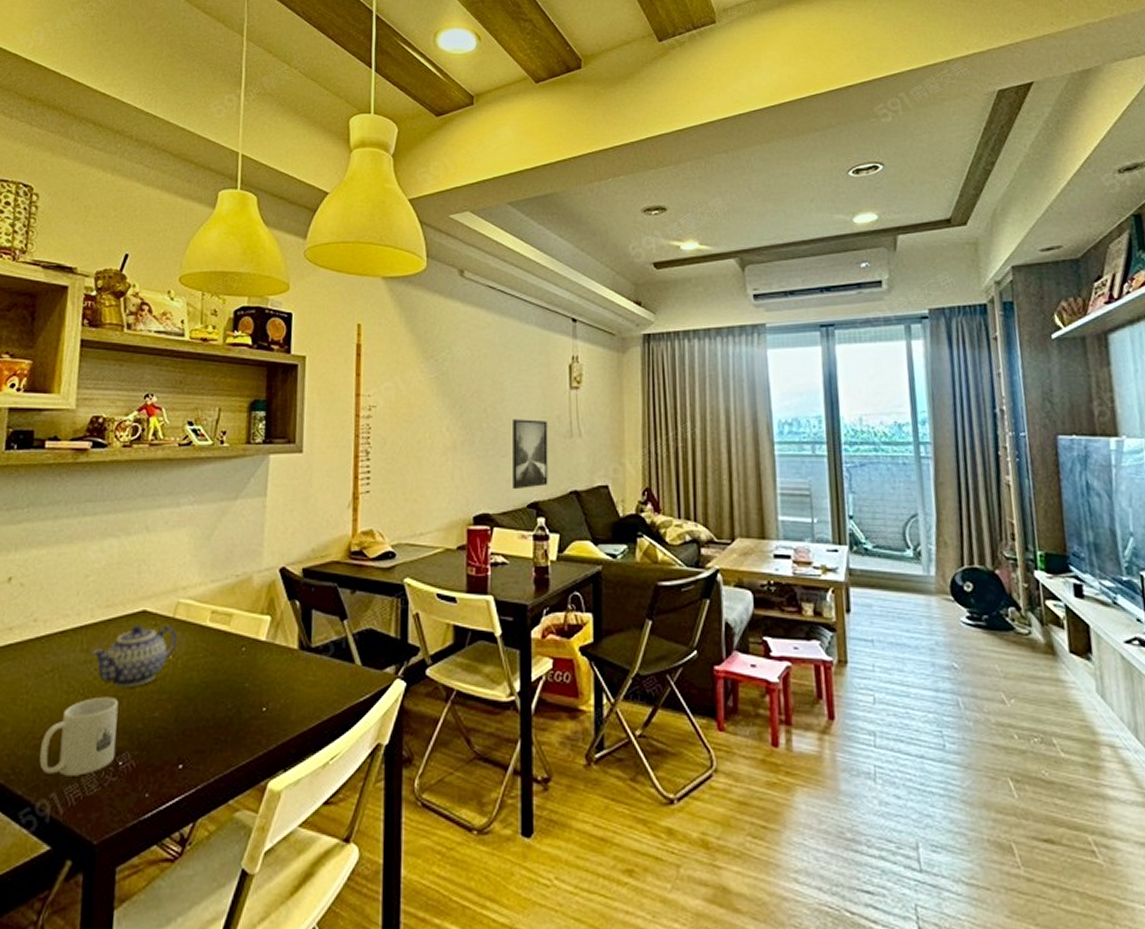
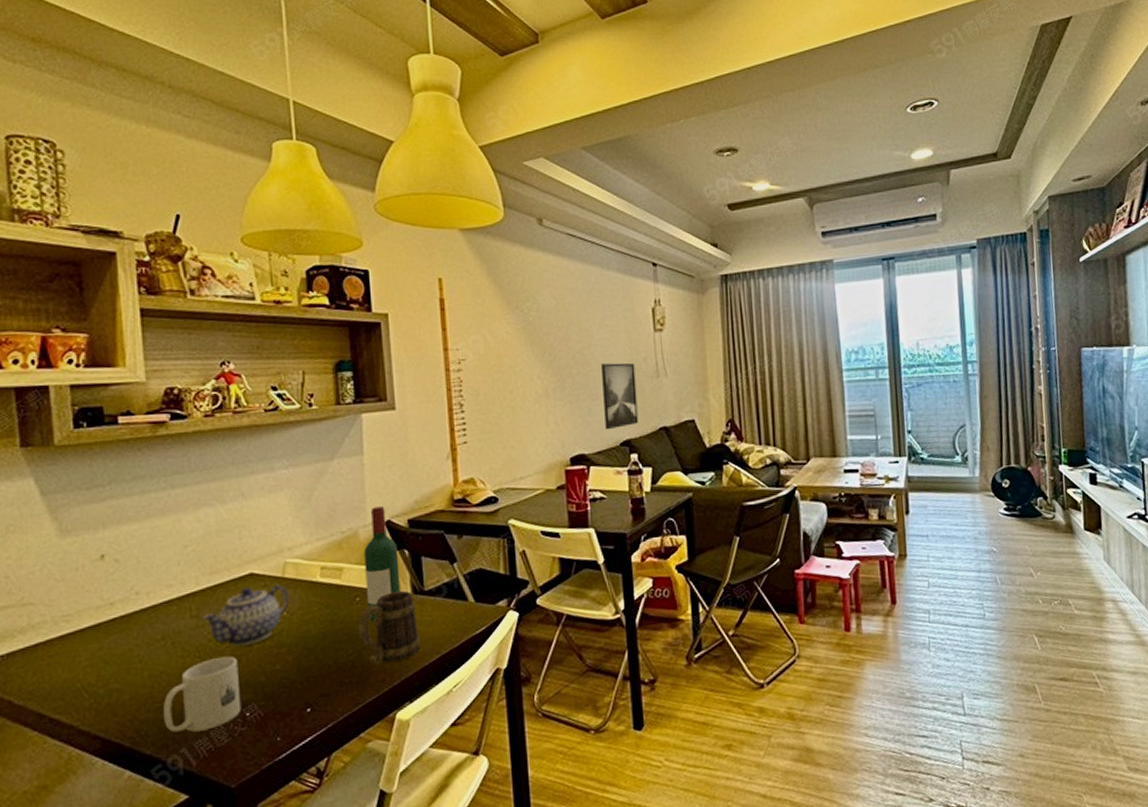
mug: none [240,644,302,724] -> present [358,590,421,665]
wine bottle: none [252,552,290,676] -> present [364,506,401,622]

